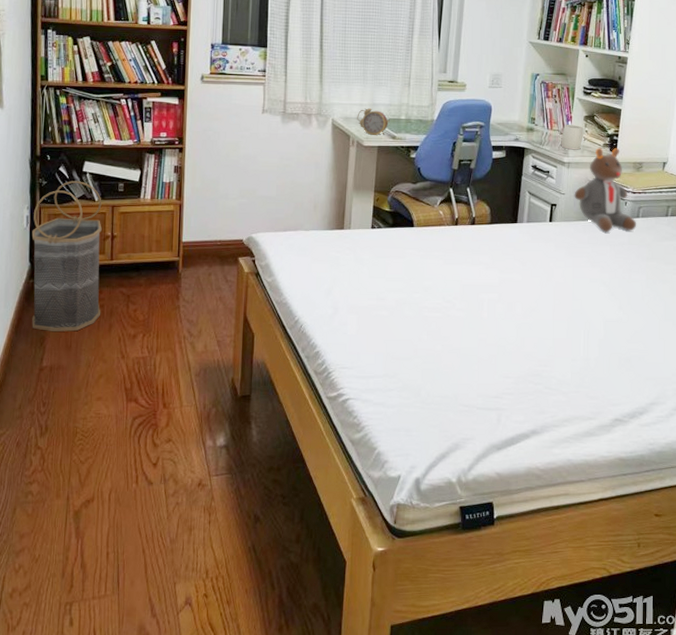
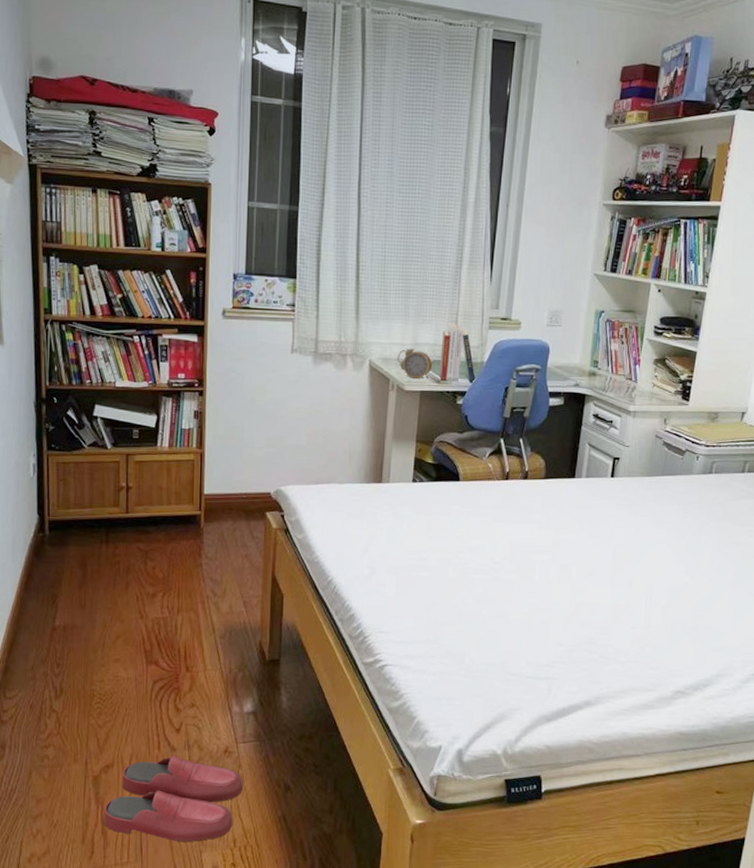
basket: present [32,181,102,332] -> none [39,426,116,590]
slippers: none [83,489,215,573] -> present [103,756,243,842]
books: none [394,85,427,140] -> present [438,322,475,384]
mug: present [561,125,583,150] -> none [627,369,653,398]
teddy bear: present [574,148,637,232] -> none [639,395,709,489]

